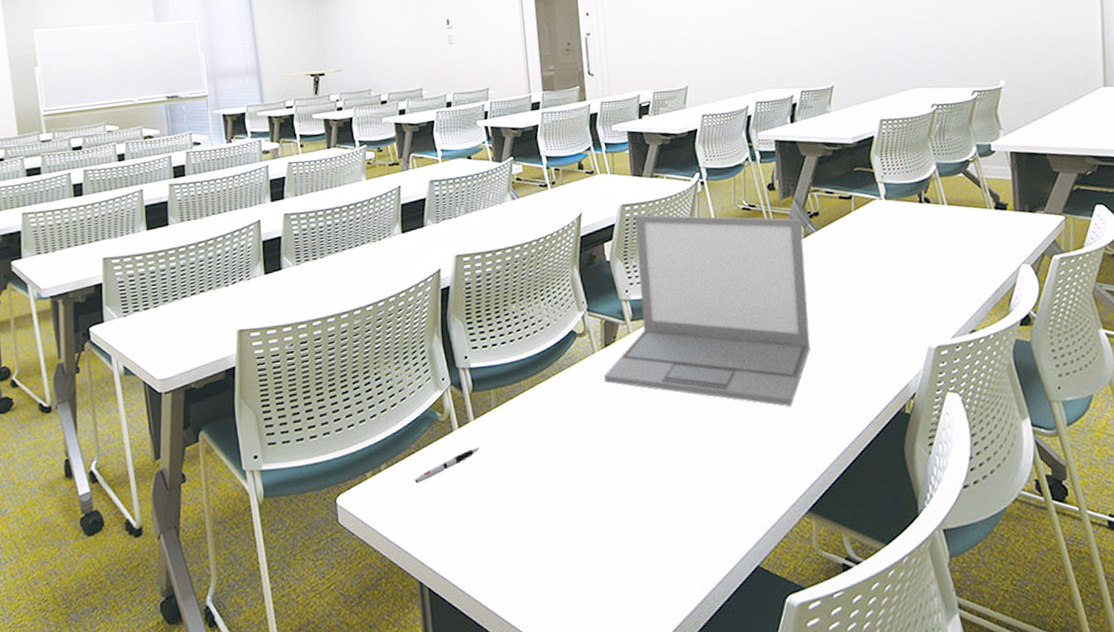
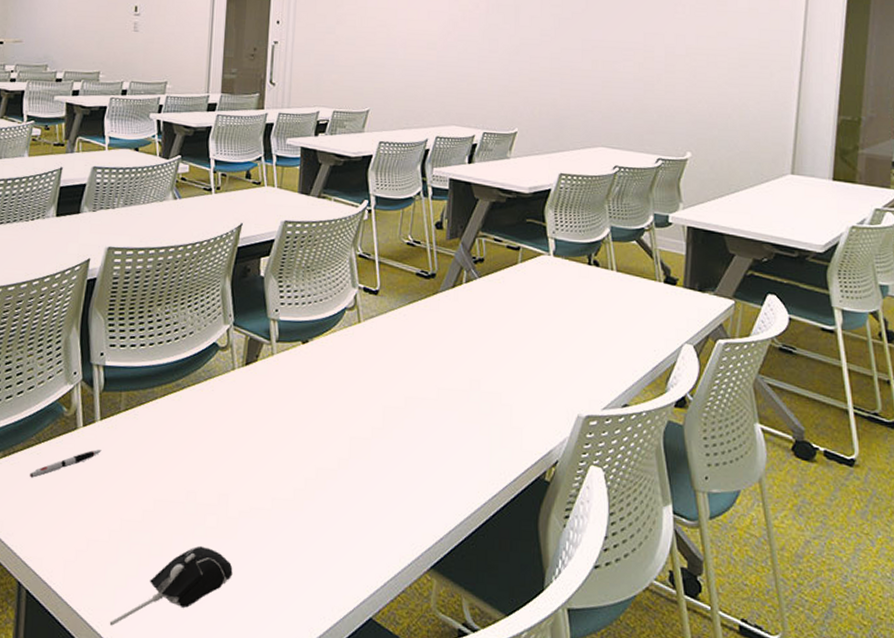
computer mouse: none [511,522,621,609] -> present [109,545,233,626]
laptop: present [603,214,810,406] -> none [239,233,466,455]

